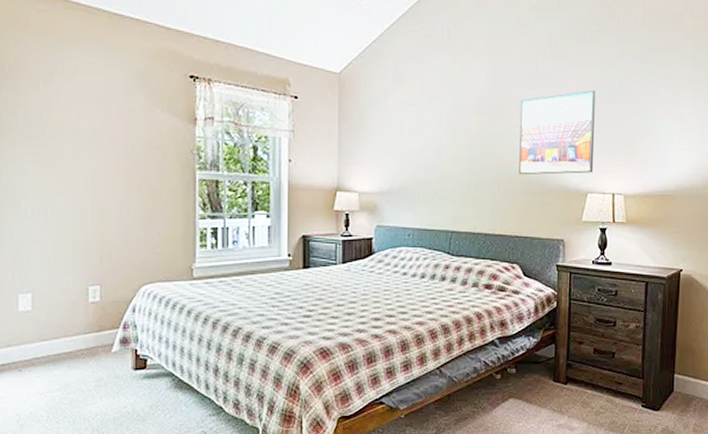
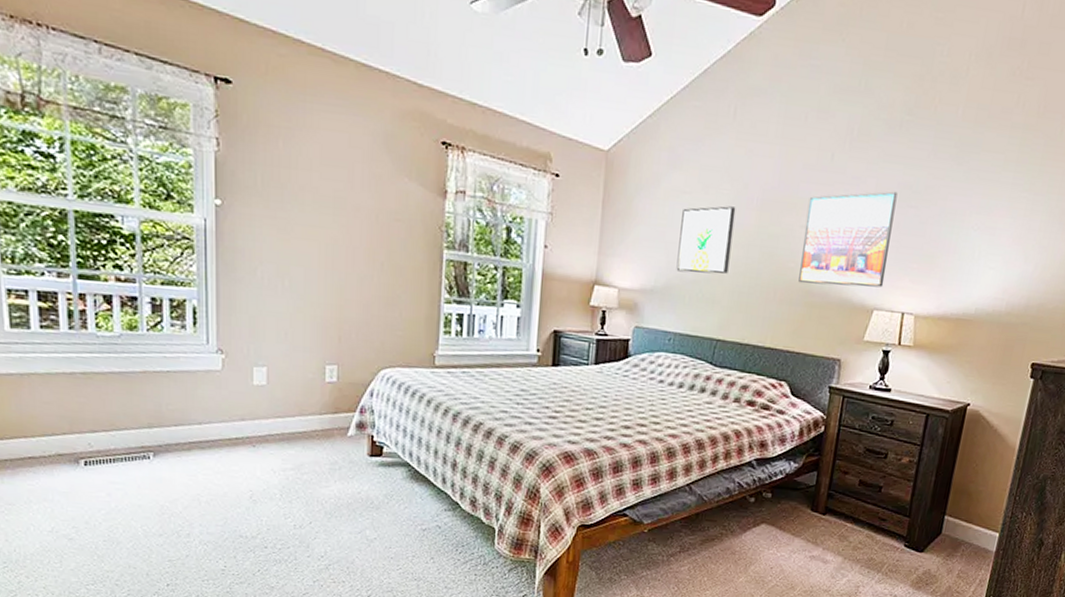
wall art: none [409,113,457,174] -> present [676,206,736,274]

